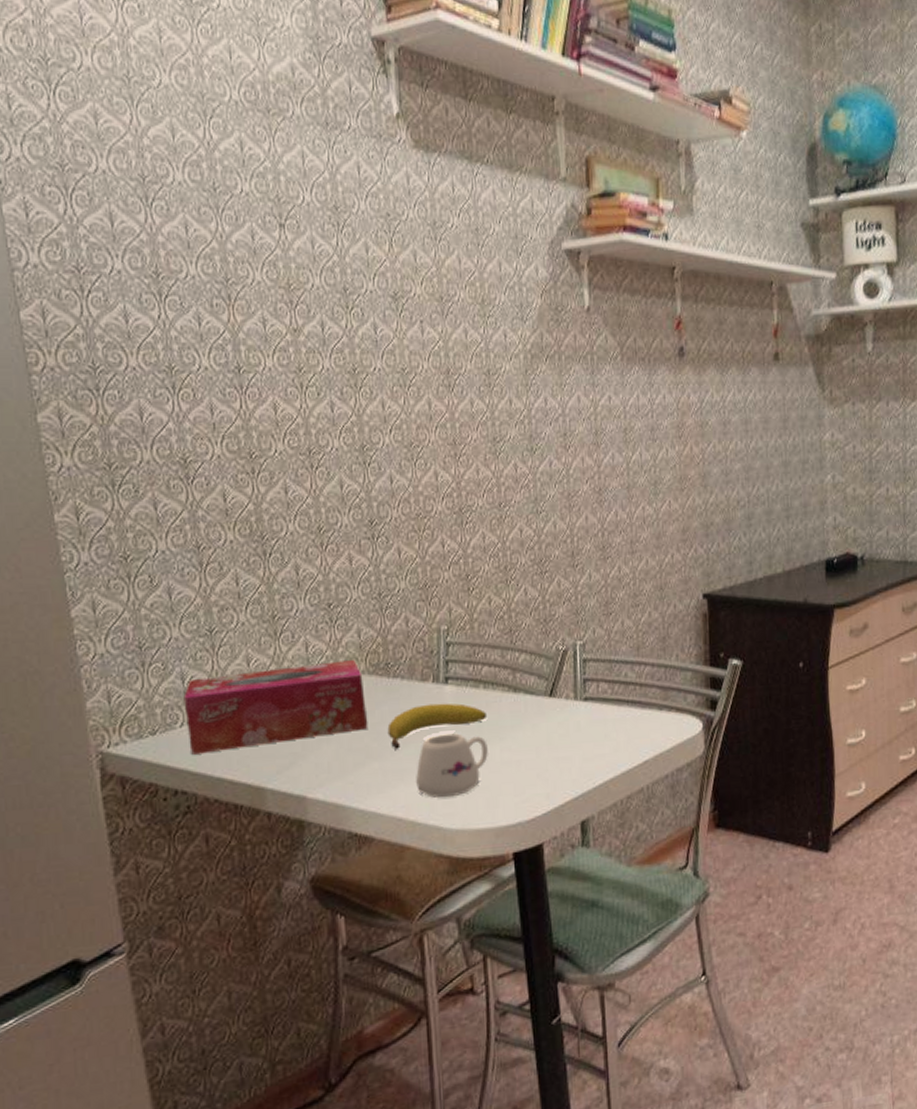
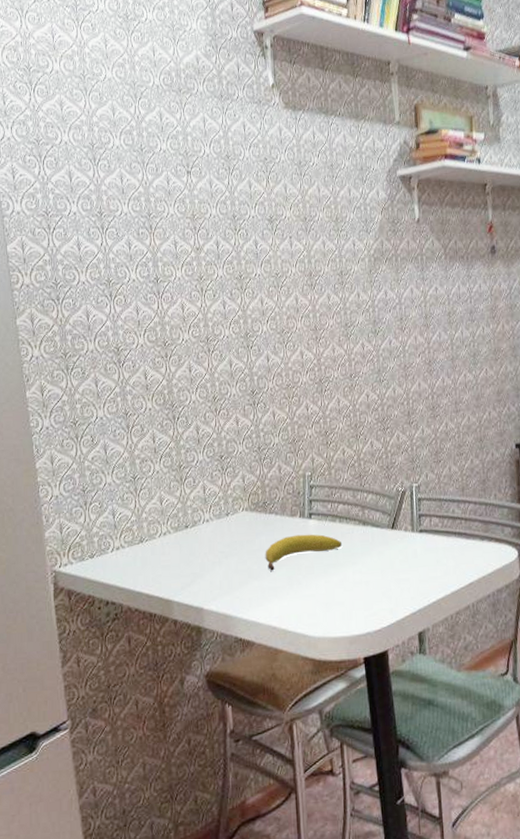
tissue box: present [183,659,368,755] -> none [114,499,250,574]
mug: present [416,733,488,798] -> none [287,558,343,611]

